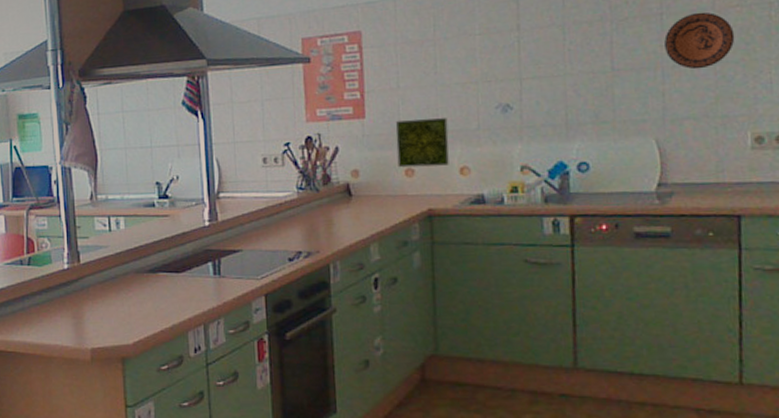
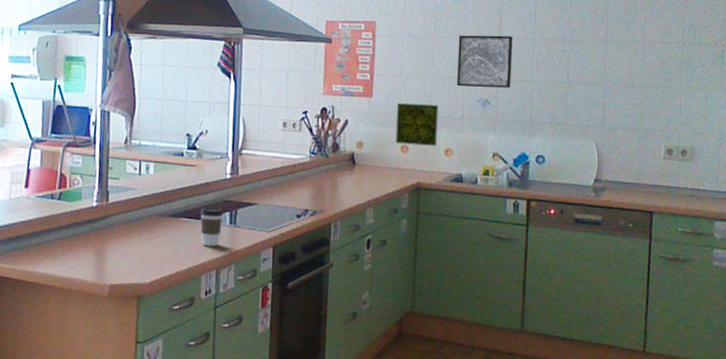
coffee cup: none [180,258,205,301] -> present [200,207,223,247]
wall art: none [465,25,538,93] -> present [456,35,513,88]
decorative plate: present [663,12,735,70] -> none [606,43,658,89]

